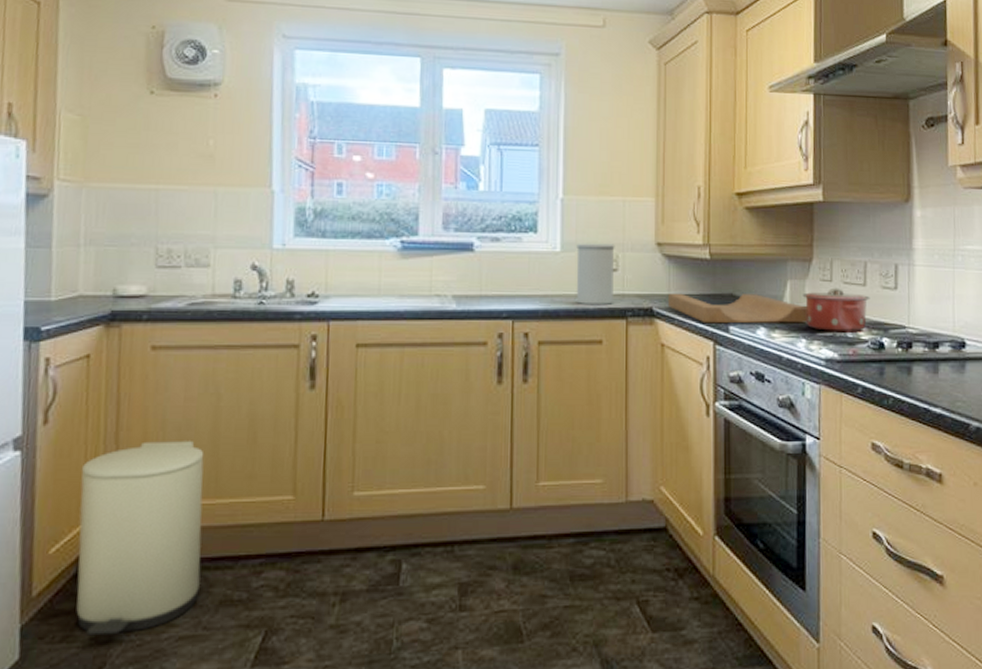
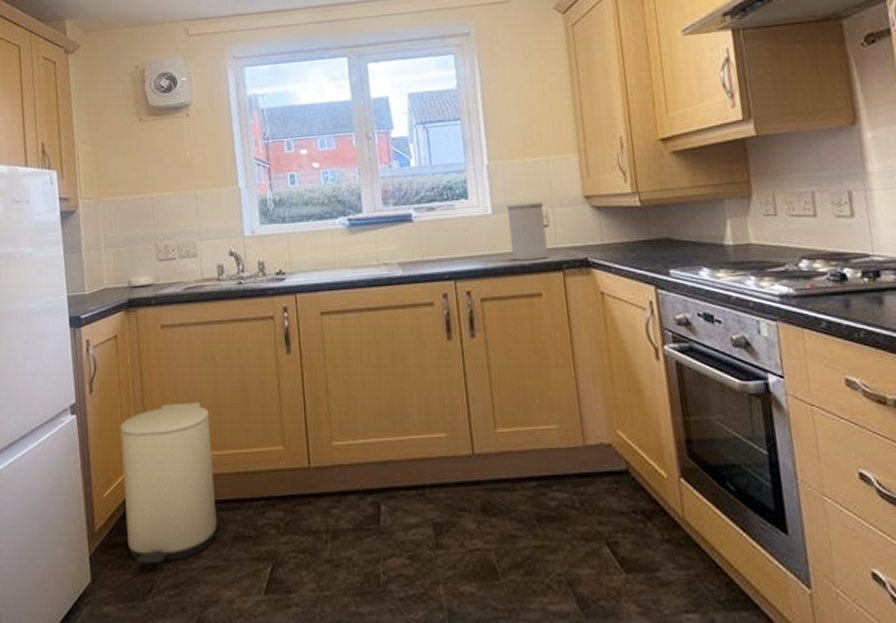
cutting board: present [667,293,807,324] -> none [601,236,754,269]
casserole: present [802,287,870,333] -> none [745,221,824,267]

